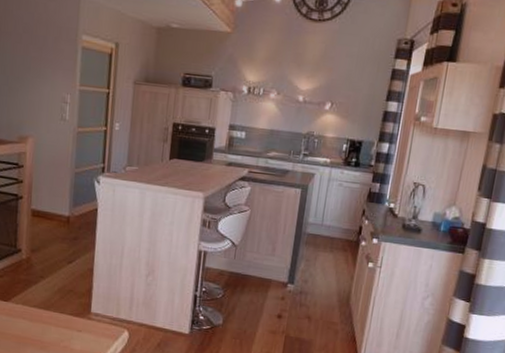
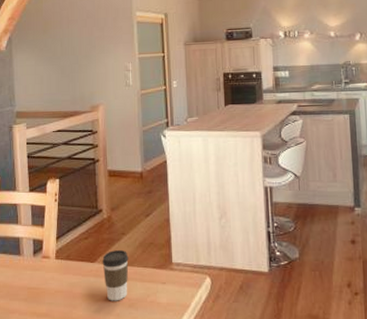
coffee cup: none [16,291,45,342] -> present [102,249,129,301]

